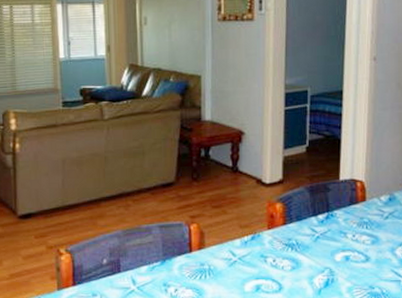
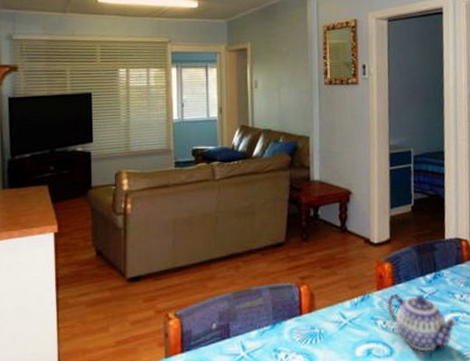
teapot: none [277,233,349,288] -> present [387,293,459,352]

